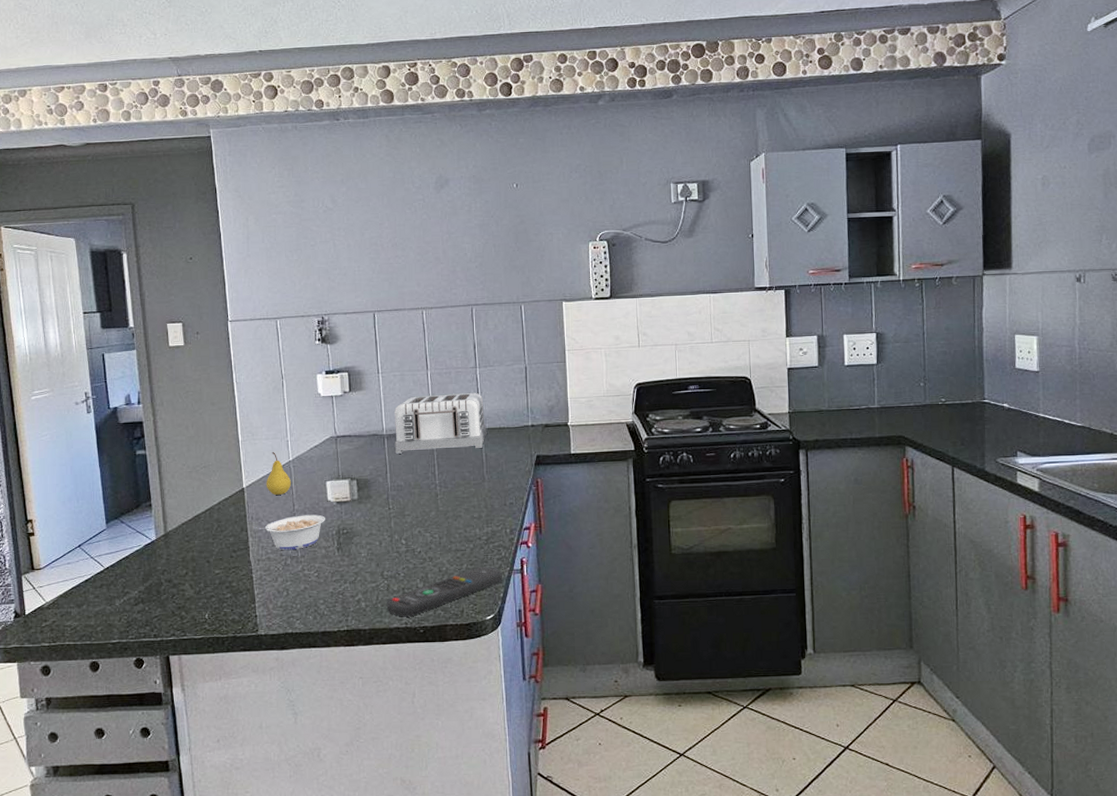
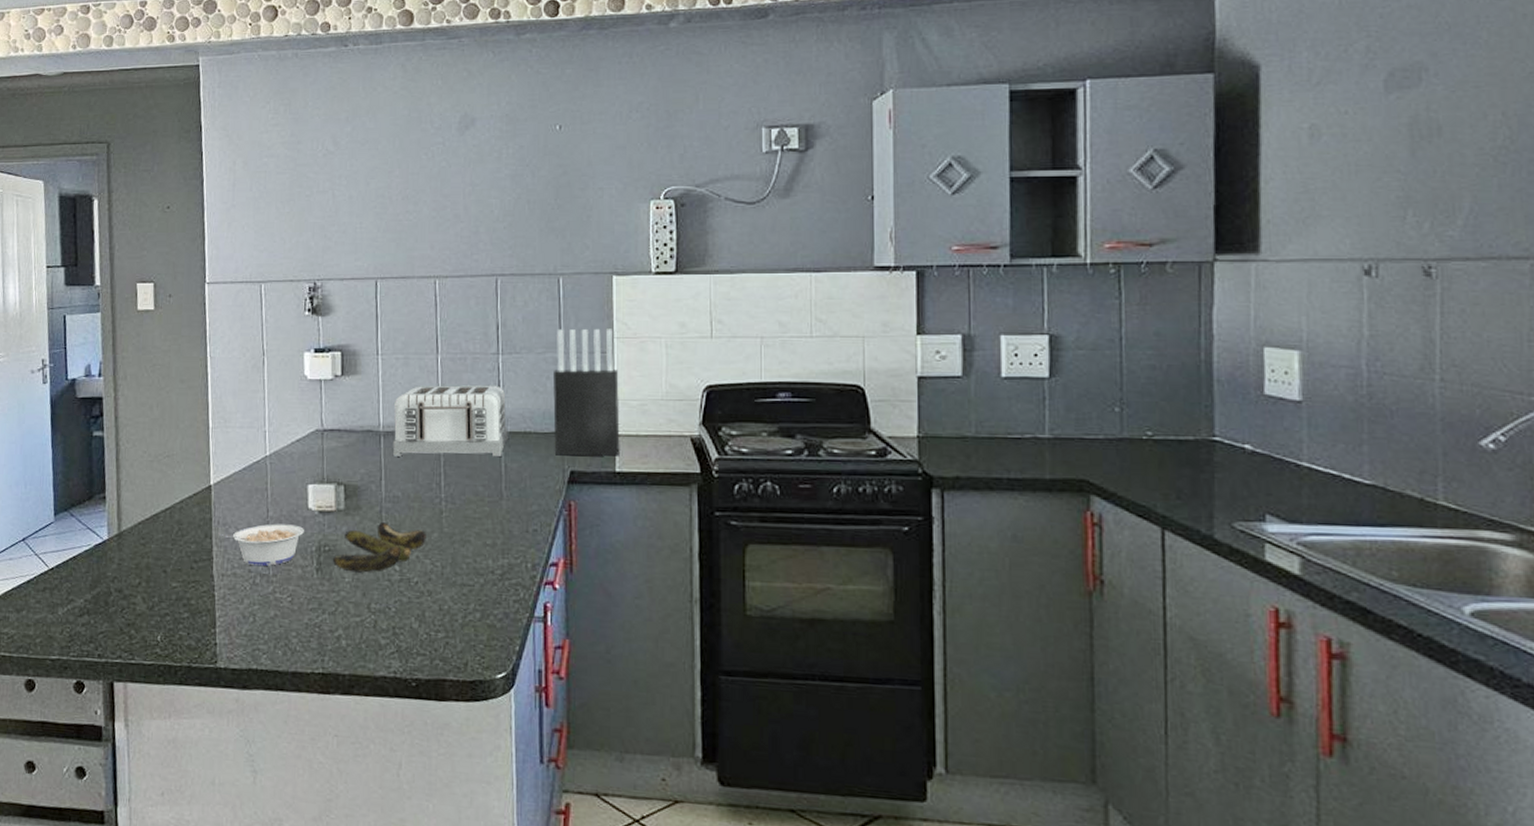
fruit: present [266,452,292,495] -> none [237,444,267,497]
banana: none [351,506,426,548] -> present [333,521,426,573]
remote control: present [386,567,502,617] -> none [372,609,519,665]
knife block: none [520,343,574,444] -> present [553,328,620,456]

